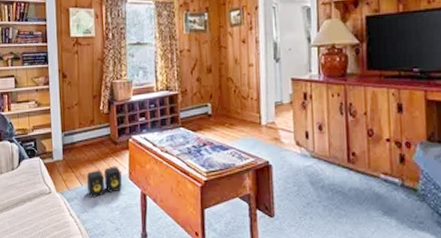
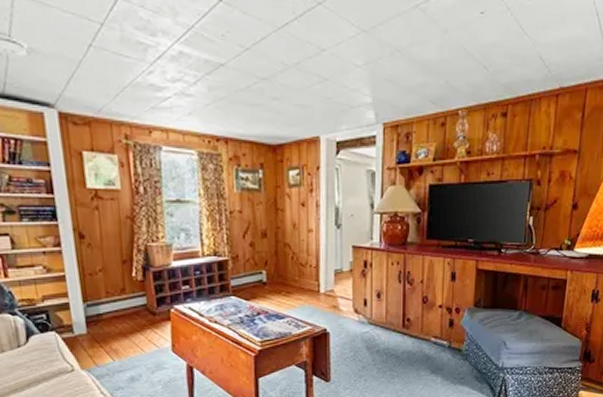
speaker: present [86,166,122,198] -> none [119,338,164,373]

